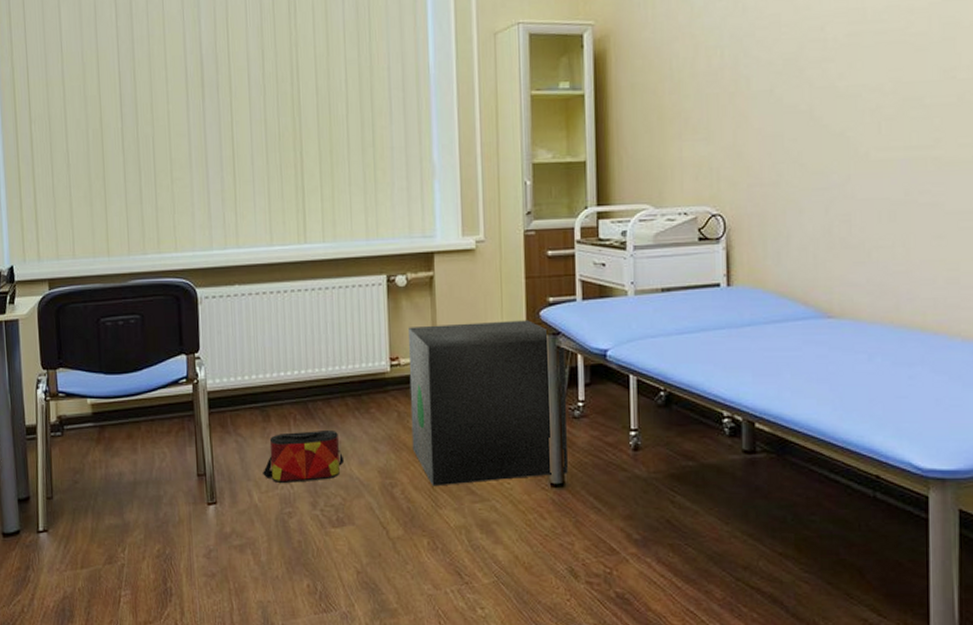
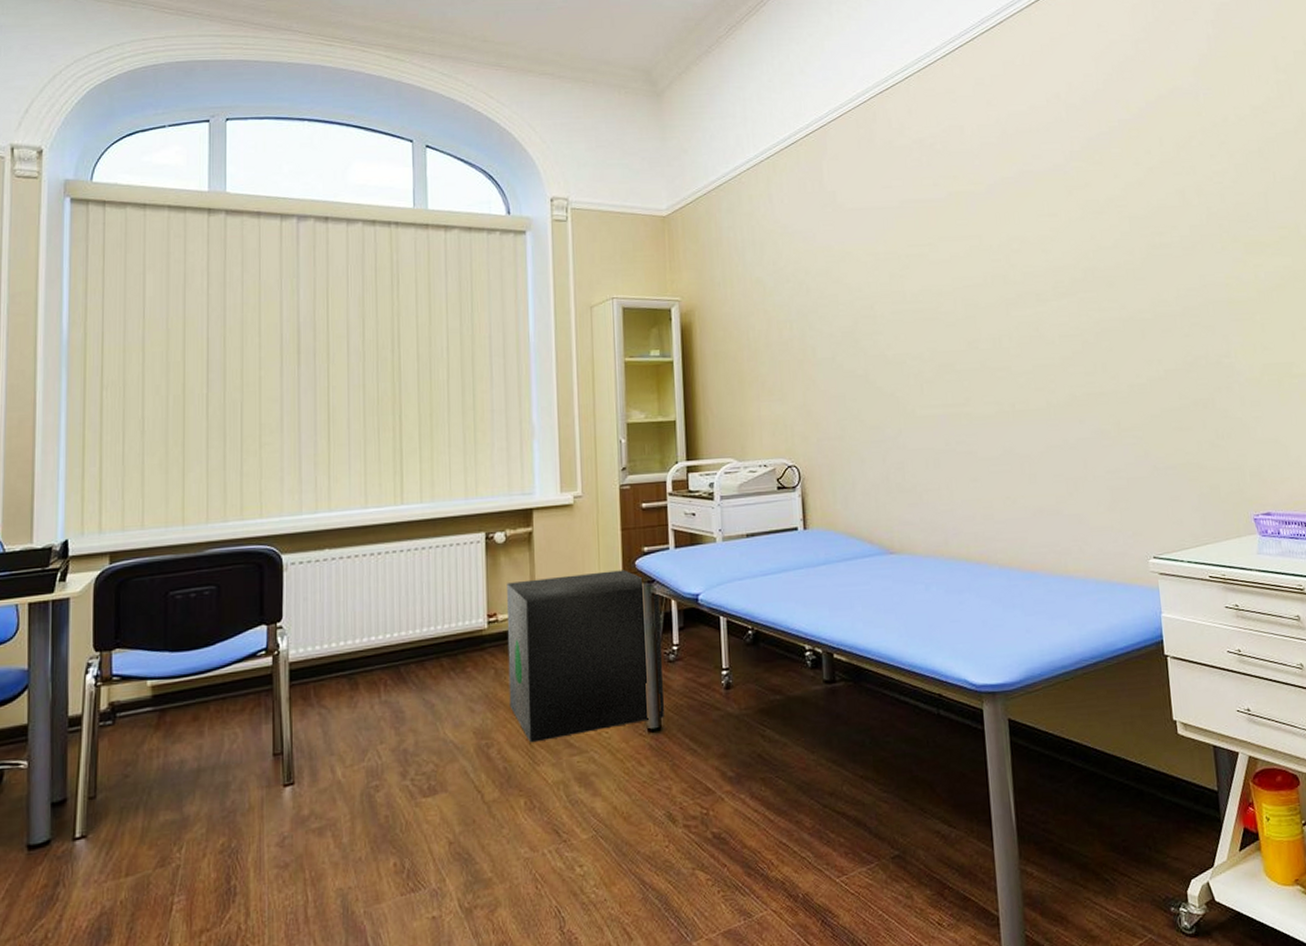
bag: present [263,429,345,483] -> none [348,693,438,755]

